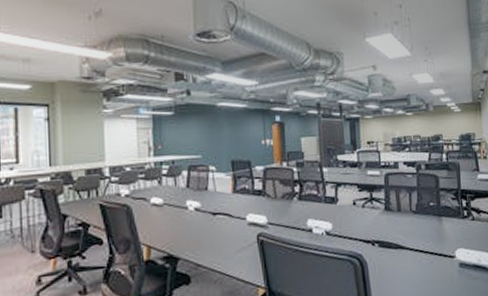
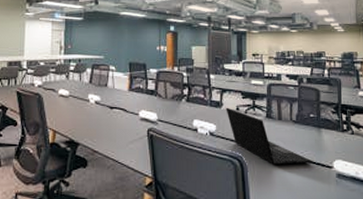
laptop: none [341,202,435,261] -> present [226,107,313,166]

